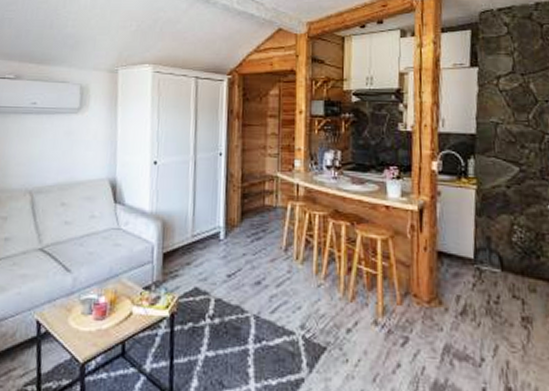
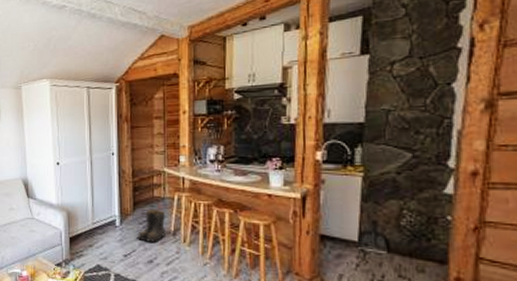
boots: none [244,220,276,260] -> present [138,210,165,242]

